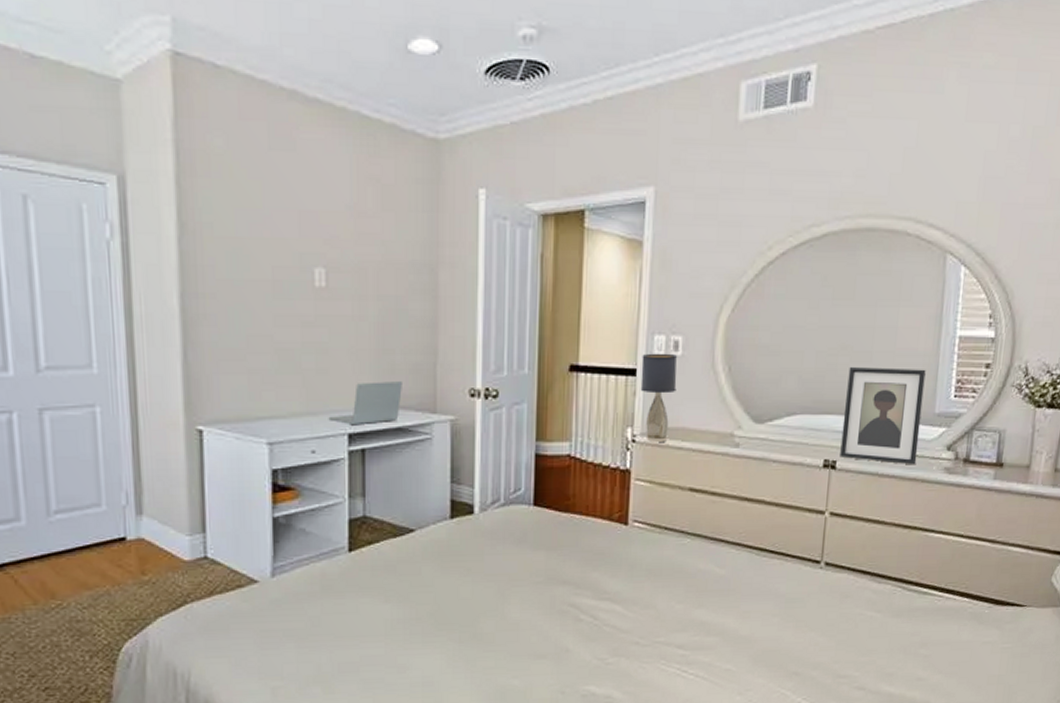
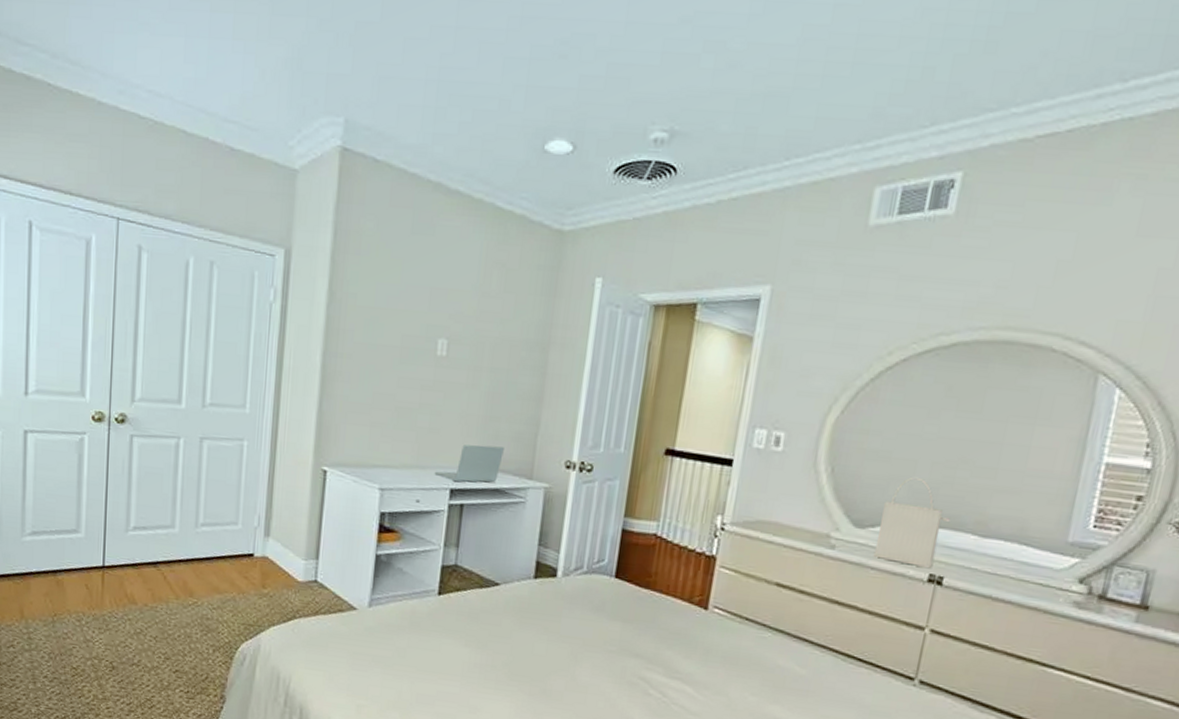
table lamp: present [640,353,677,443] -> none [735,446,777,535]
handbag: none [774,367,837,455] -> present [873,477,951,569]
picture frame: present [840,367,926,465] -> none [948,482,1061,594]

